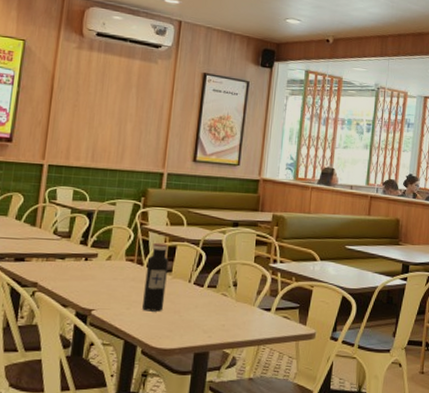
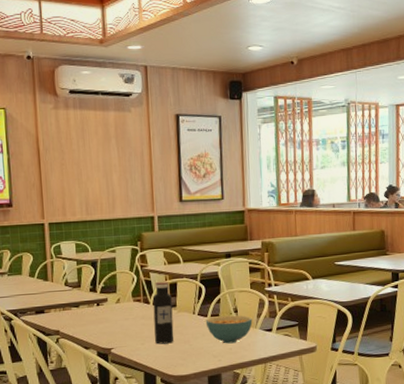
cereal bowl: none [200,288,251,320] -> present [205,315,253,344]

